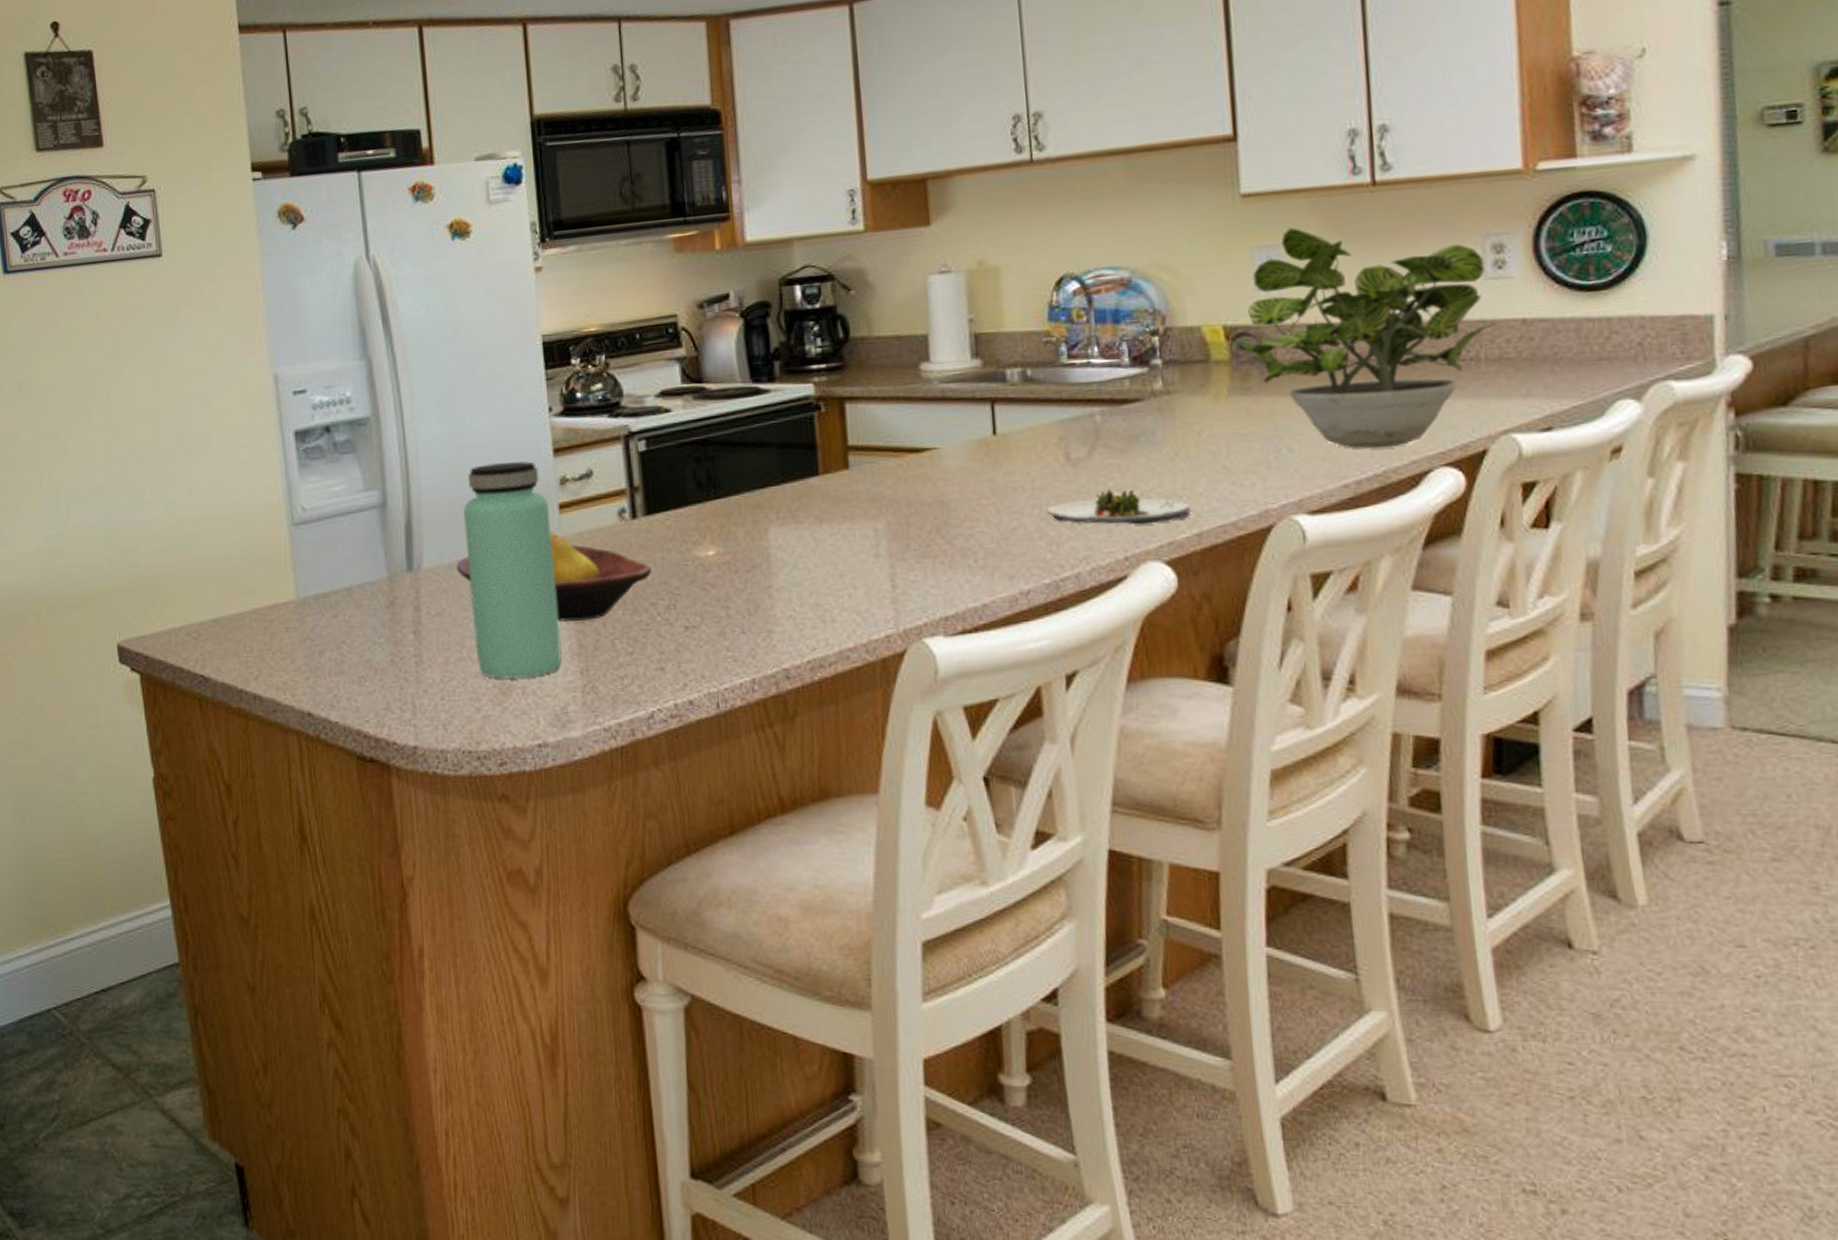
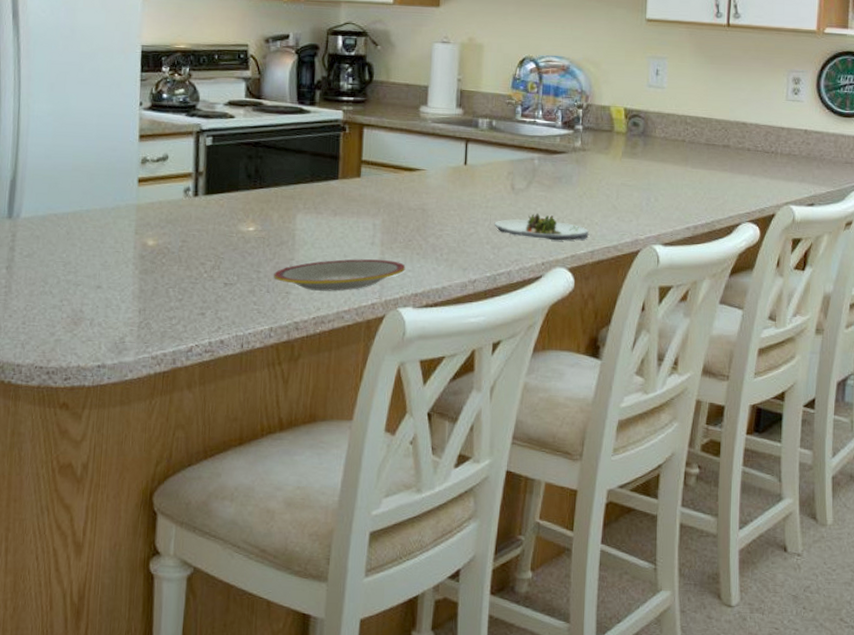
fruit bowl: present [457,532,651,622] -> none [49,199,204,271]
bottle: present [463,461,562,679] -> none [56,140,131,312]
plate: none [748,575,927,626] -> present [274,259,406,291]
potted plant: present [1235,227,1496,449] -> none [630,47,789,205]

